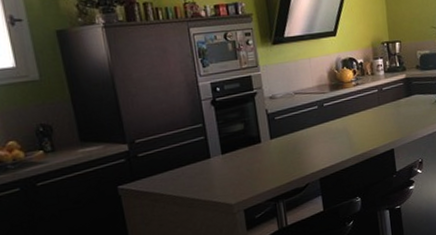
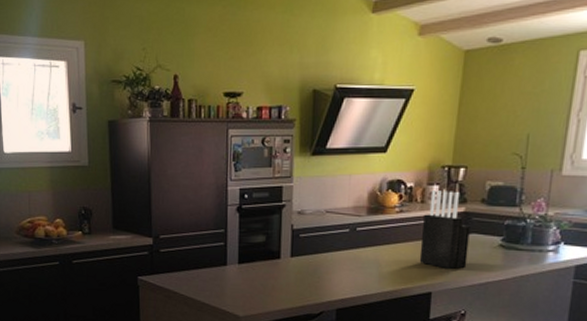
knife block: none [376,62,416,127] -> present [419,190,470,269]

